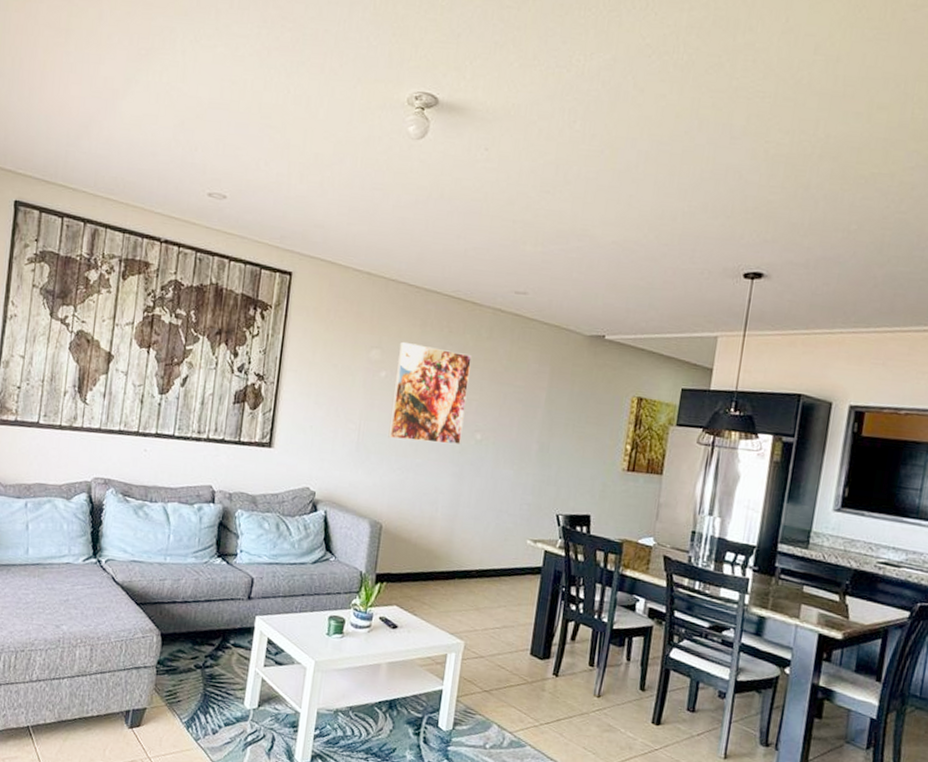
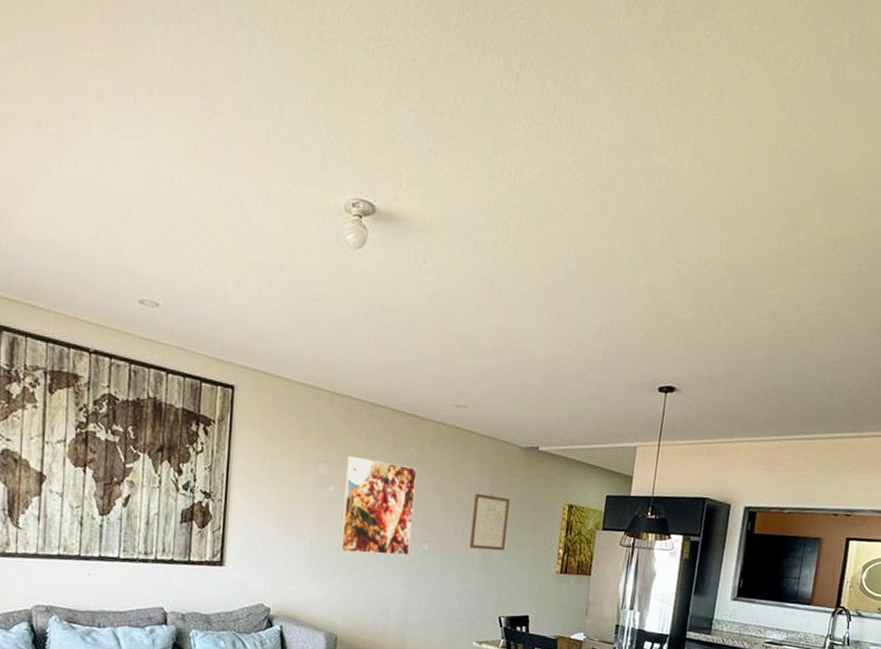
wall art: none [526,382,572,444] -> present [469,493,510,551]

